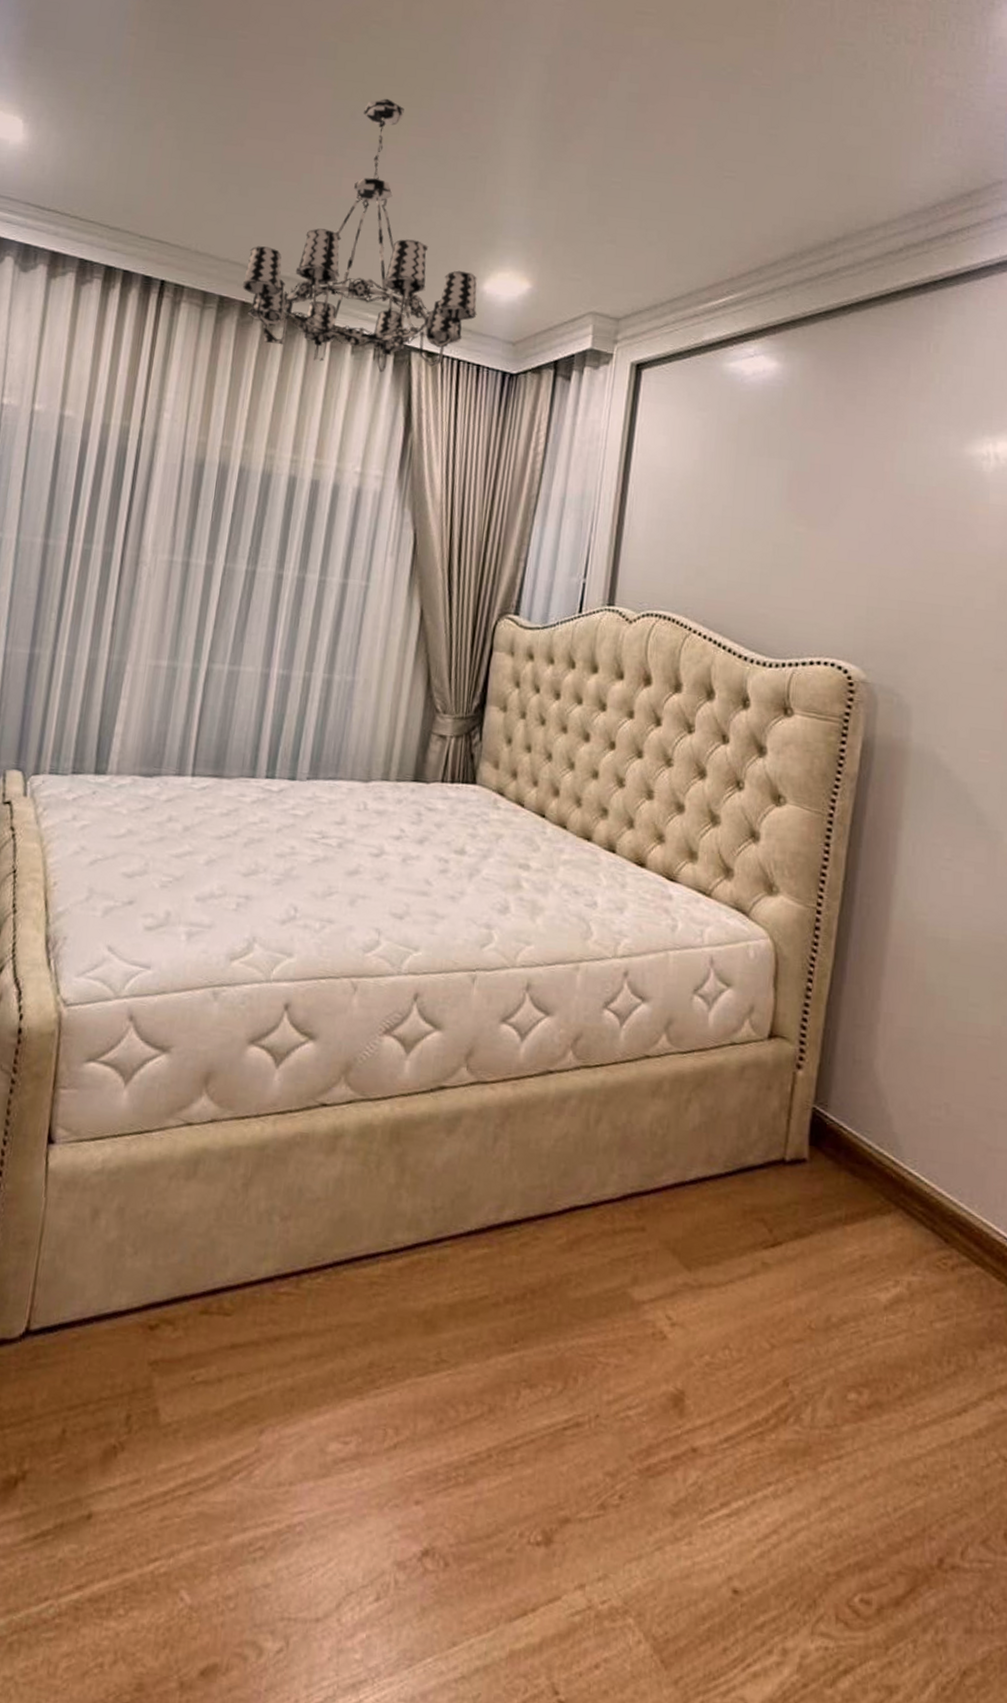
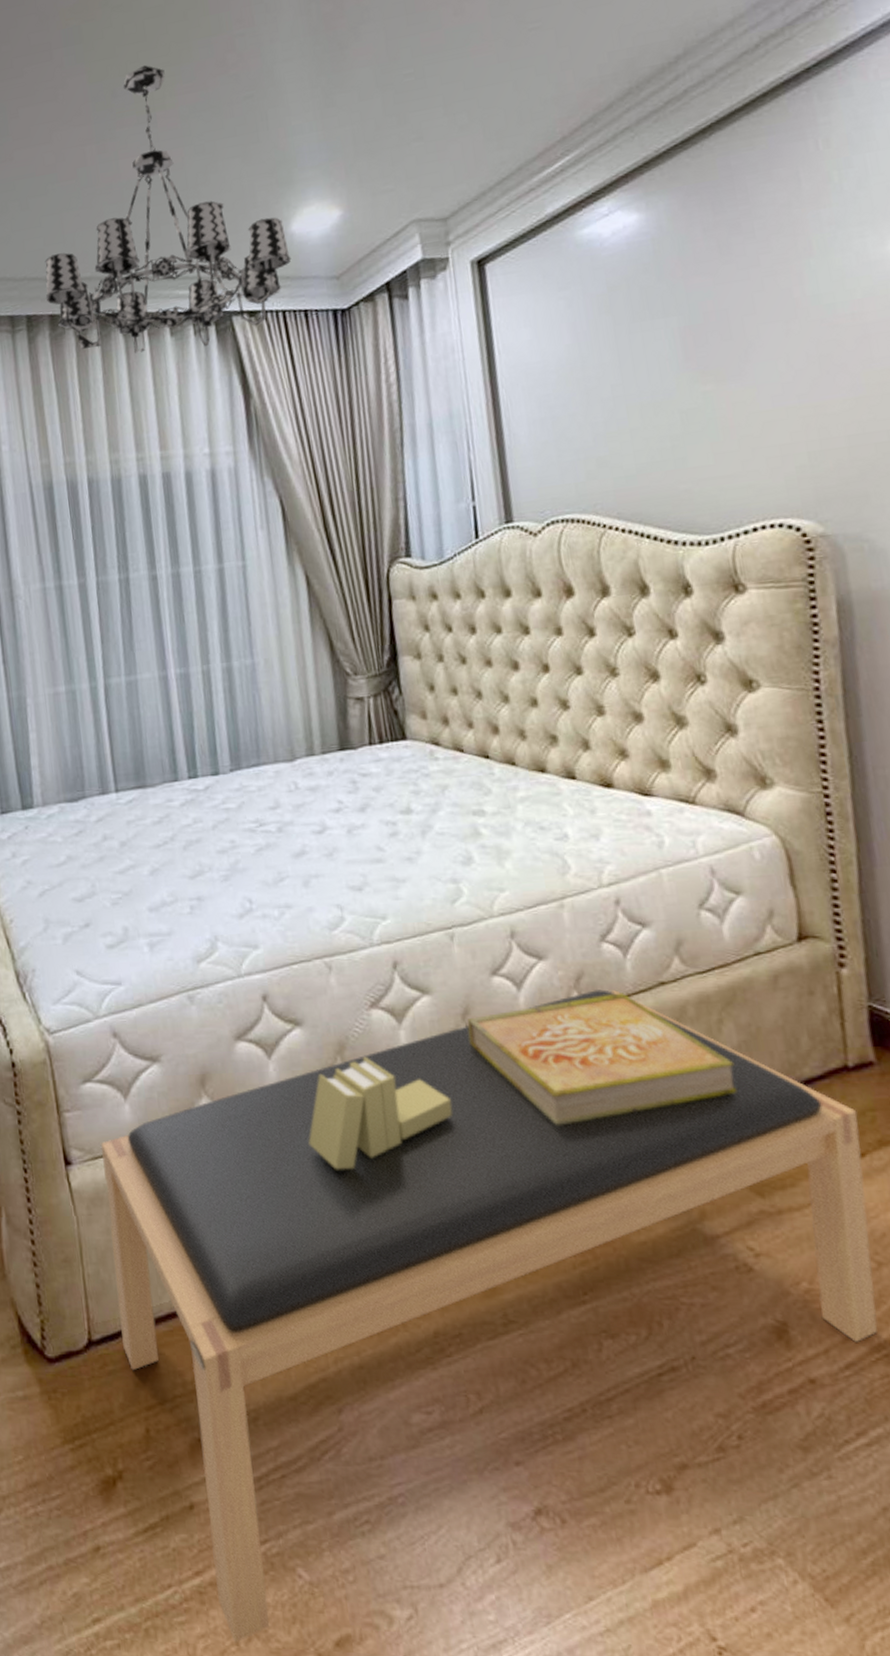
bench: none [60,1052,784,1665] -> present [100,989,878,1643]
books: none [294,1080,437,1189] -> present [308,1056,453,1169]
decorative box: none [466,1058,692,1176] -> present [467,993,737,1125]

